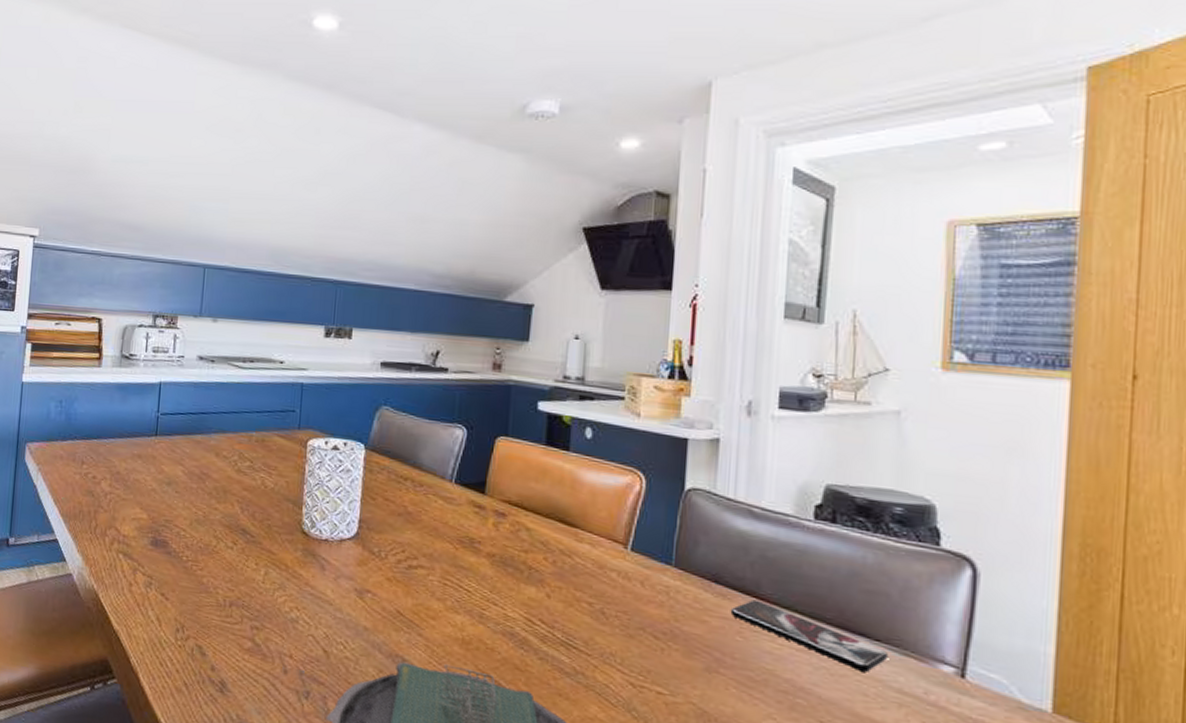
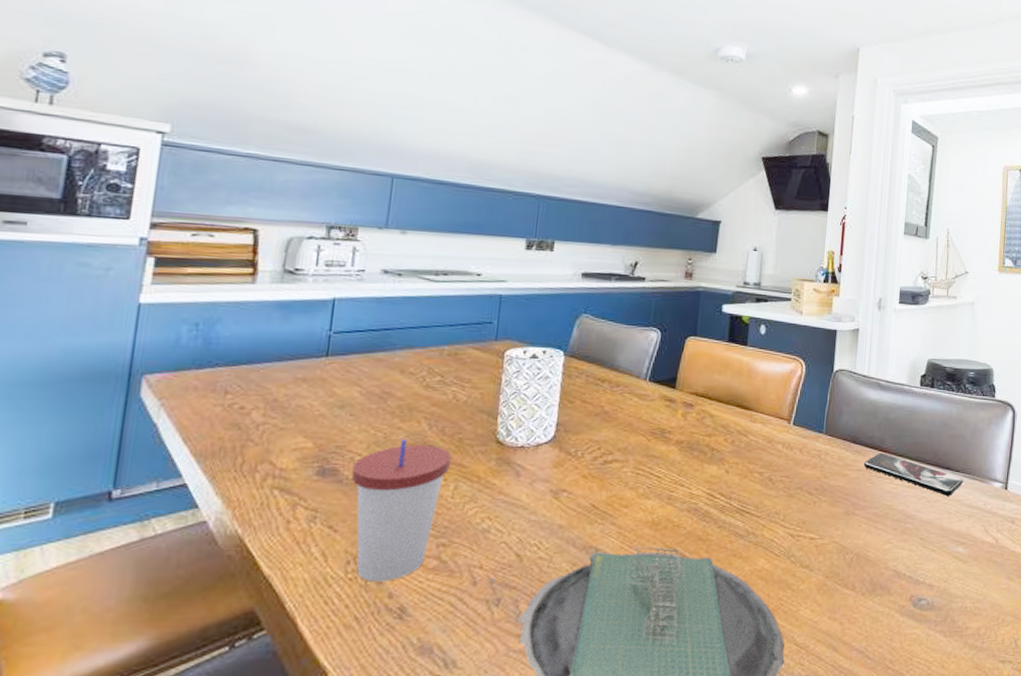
cup: none [178,519,261,654] -> present [351,439,451,582]

